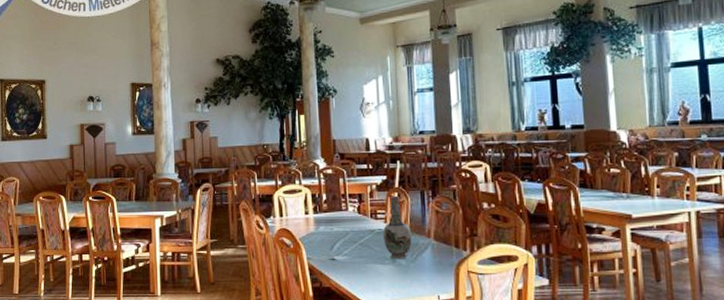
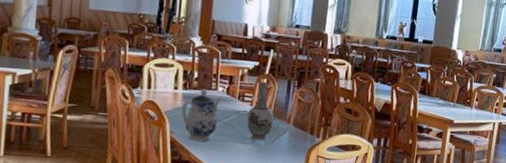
teapot: none [314,210,353,265] -> present [181,88,221,141]

